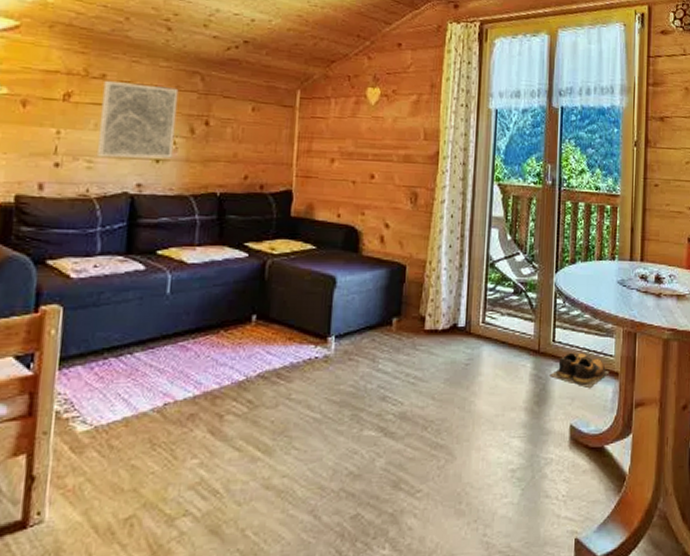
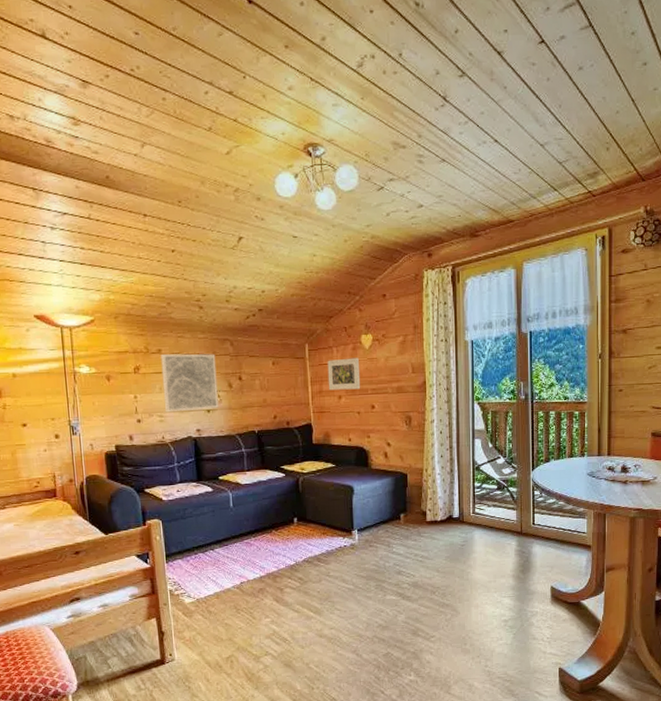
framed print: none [319,113,362,153] -> present [327,357,361,390]
shoes: present [550,352,610,388] -> none [531,532,583,558]

